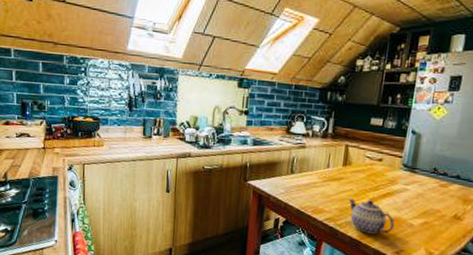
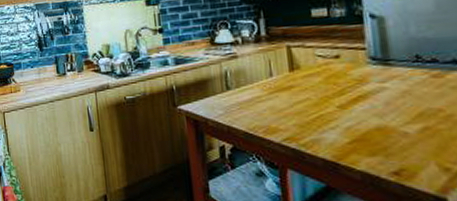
teapot: present [349,198,395,234] -> none [308,108,382,152]

